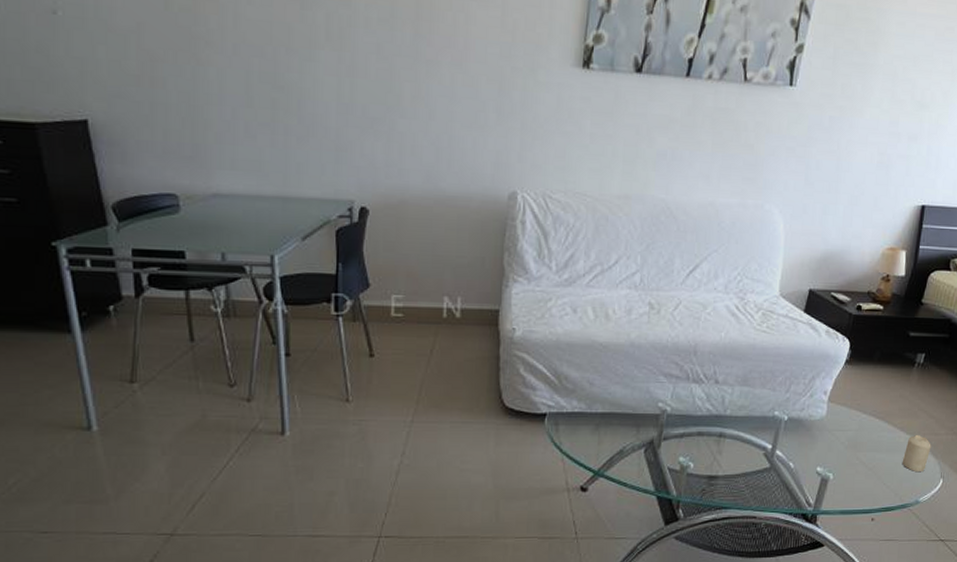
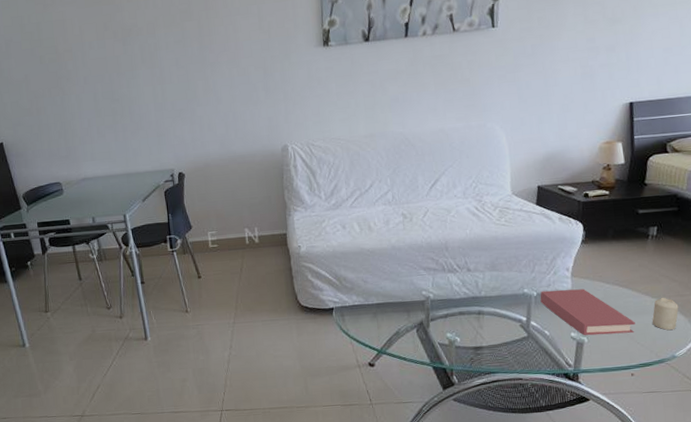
book: none [790,415,885,472] -> present [540,289,635,335]

